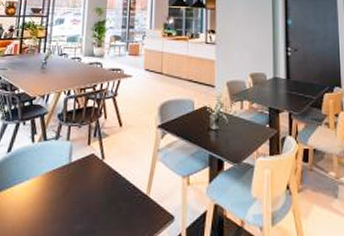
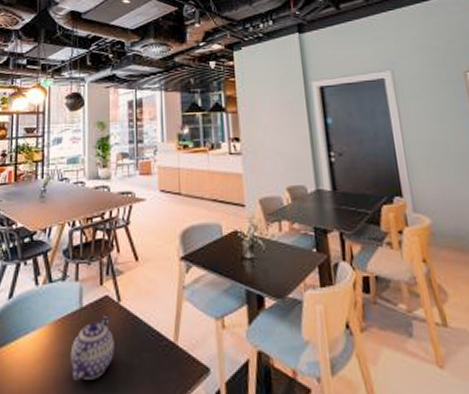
teapot: none [57,169,97,223] -> present [70,314,114,381]

